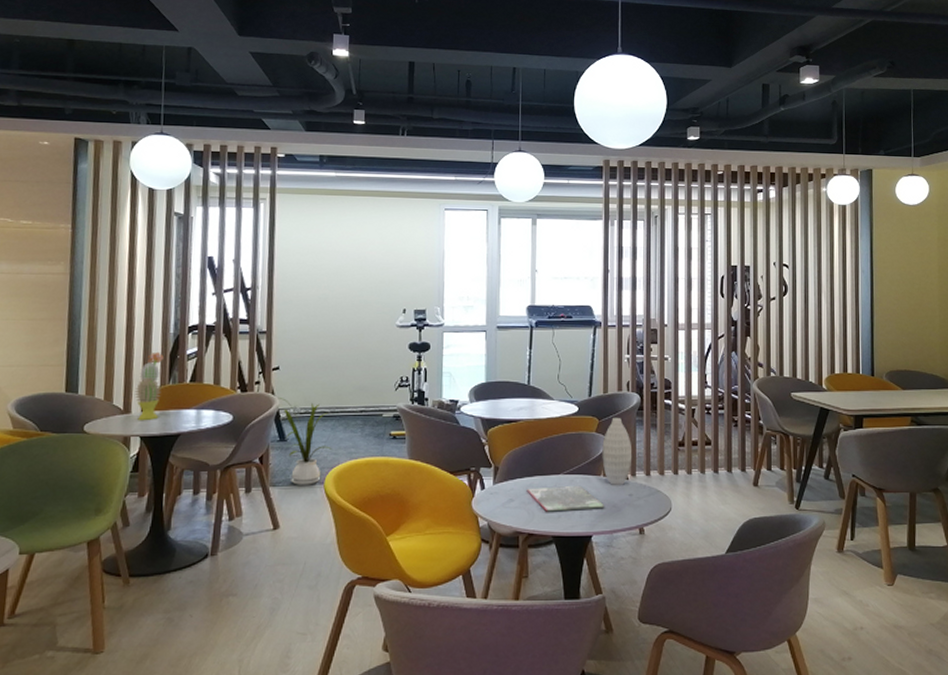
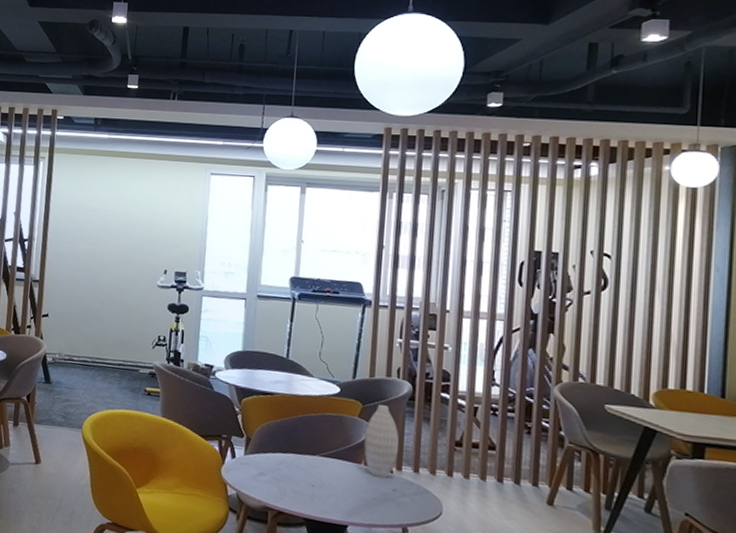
house plant: present [277,398,332,485] -> none [45,343,91,428]
magazine: present [527,485,605,512] -> none [279,464,364,499]

